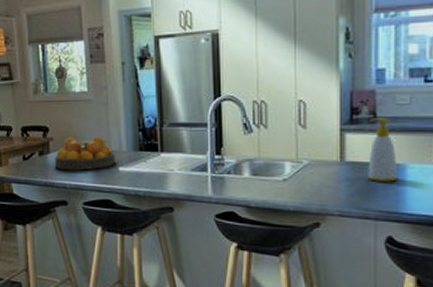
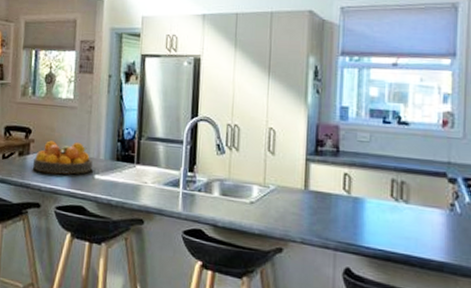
soap bottle: present [368,117,398,182] -> none [329,150,357,214]

